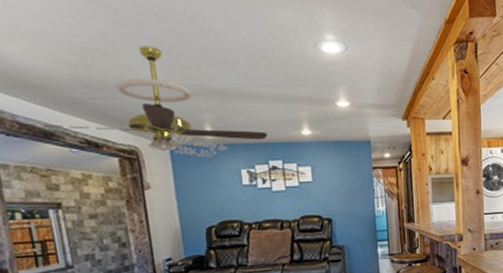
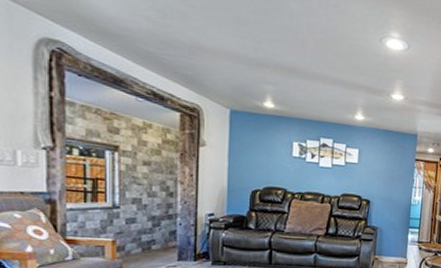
ceiling fan: present [19,46,268,158] -> none [93,14,324,127]

